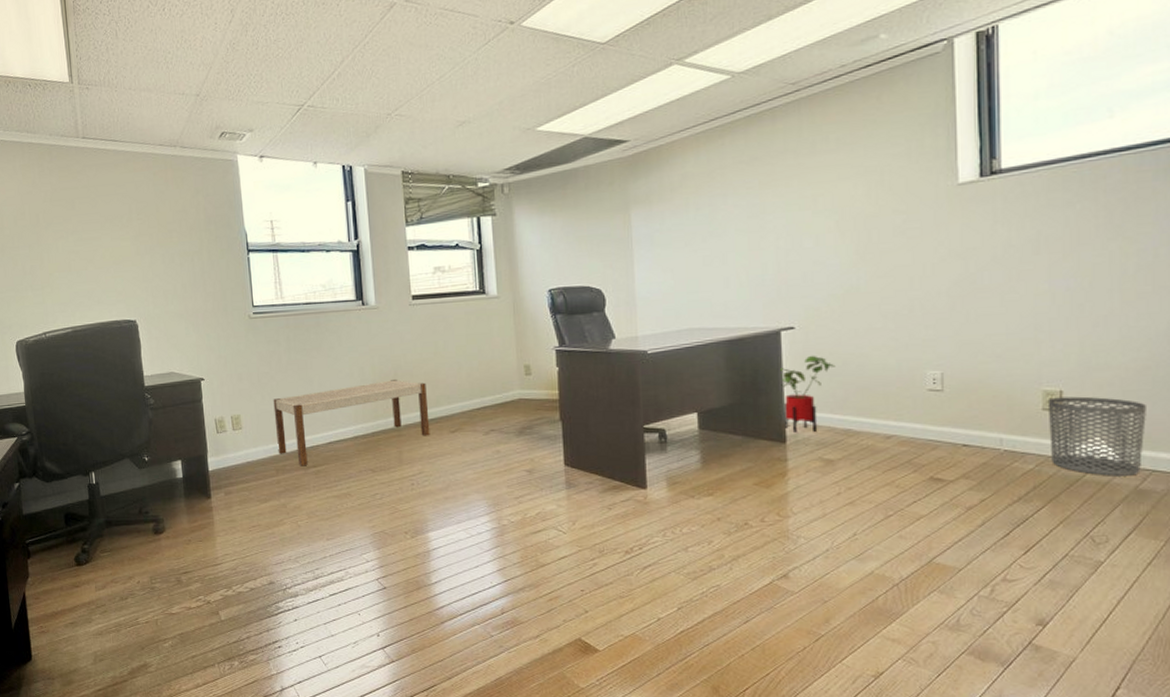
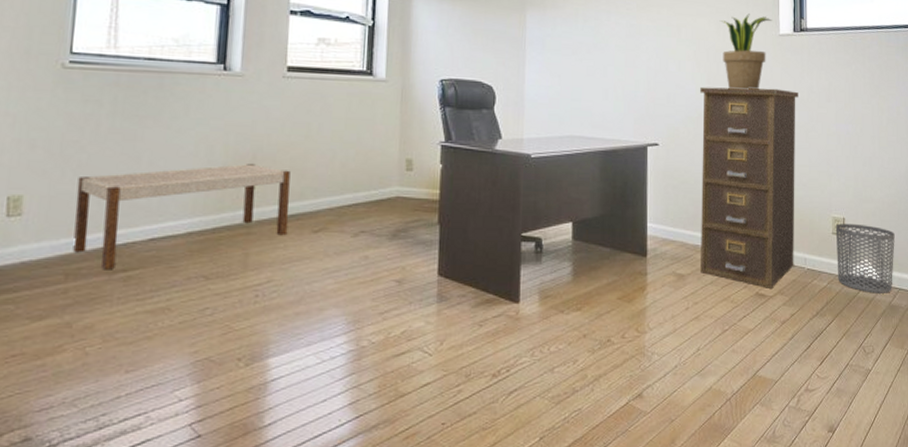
house plant: present [780,355,836,432] -> none [645,172,689,246]
filing cabinet: none [846,248,989,472] -> present [700,86,798,288]
potted plant: none [869,165,947,258] -> present [719,14,772,90]

